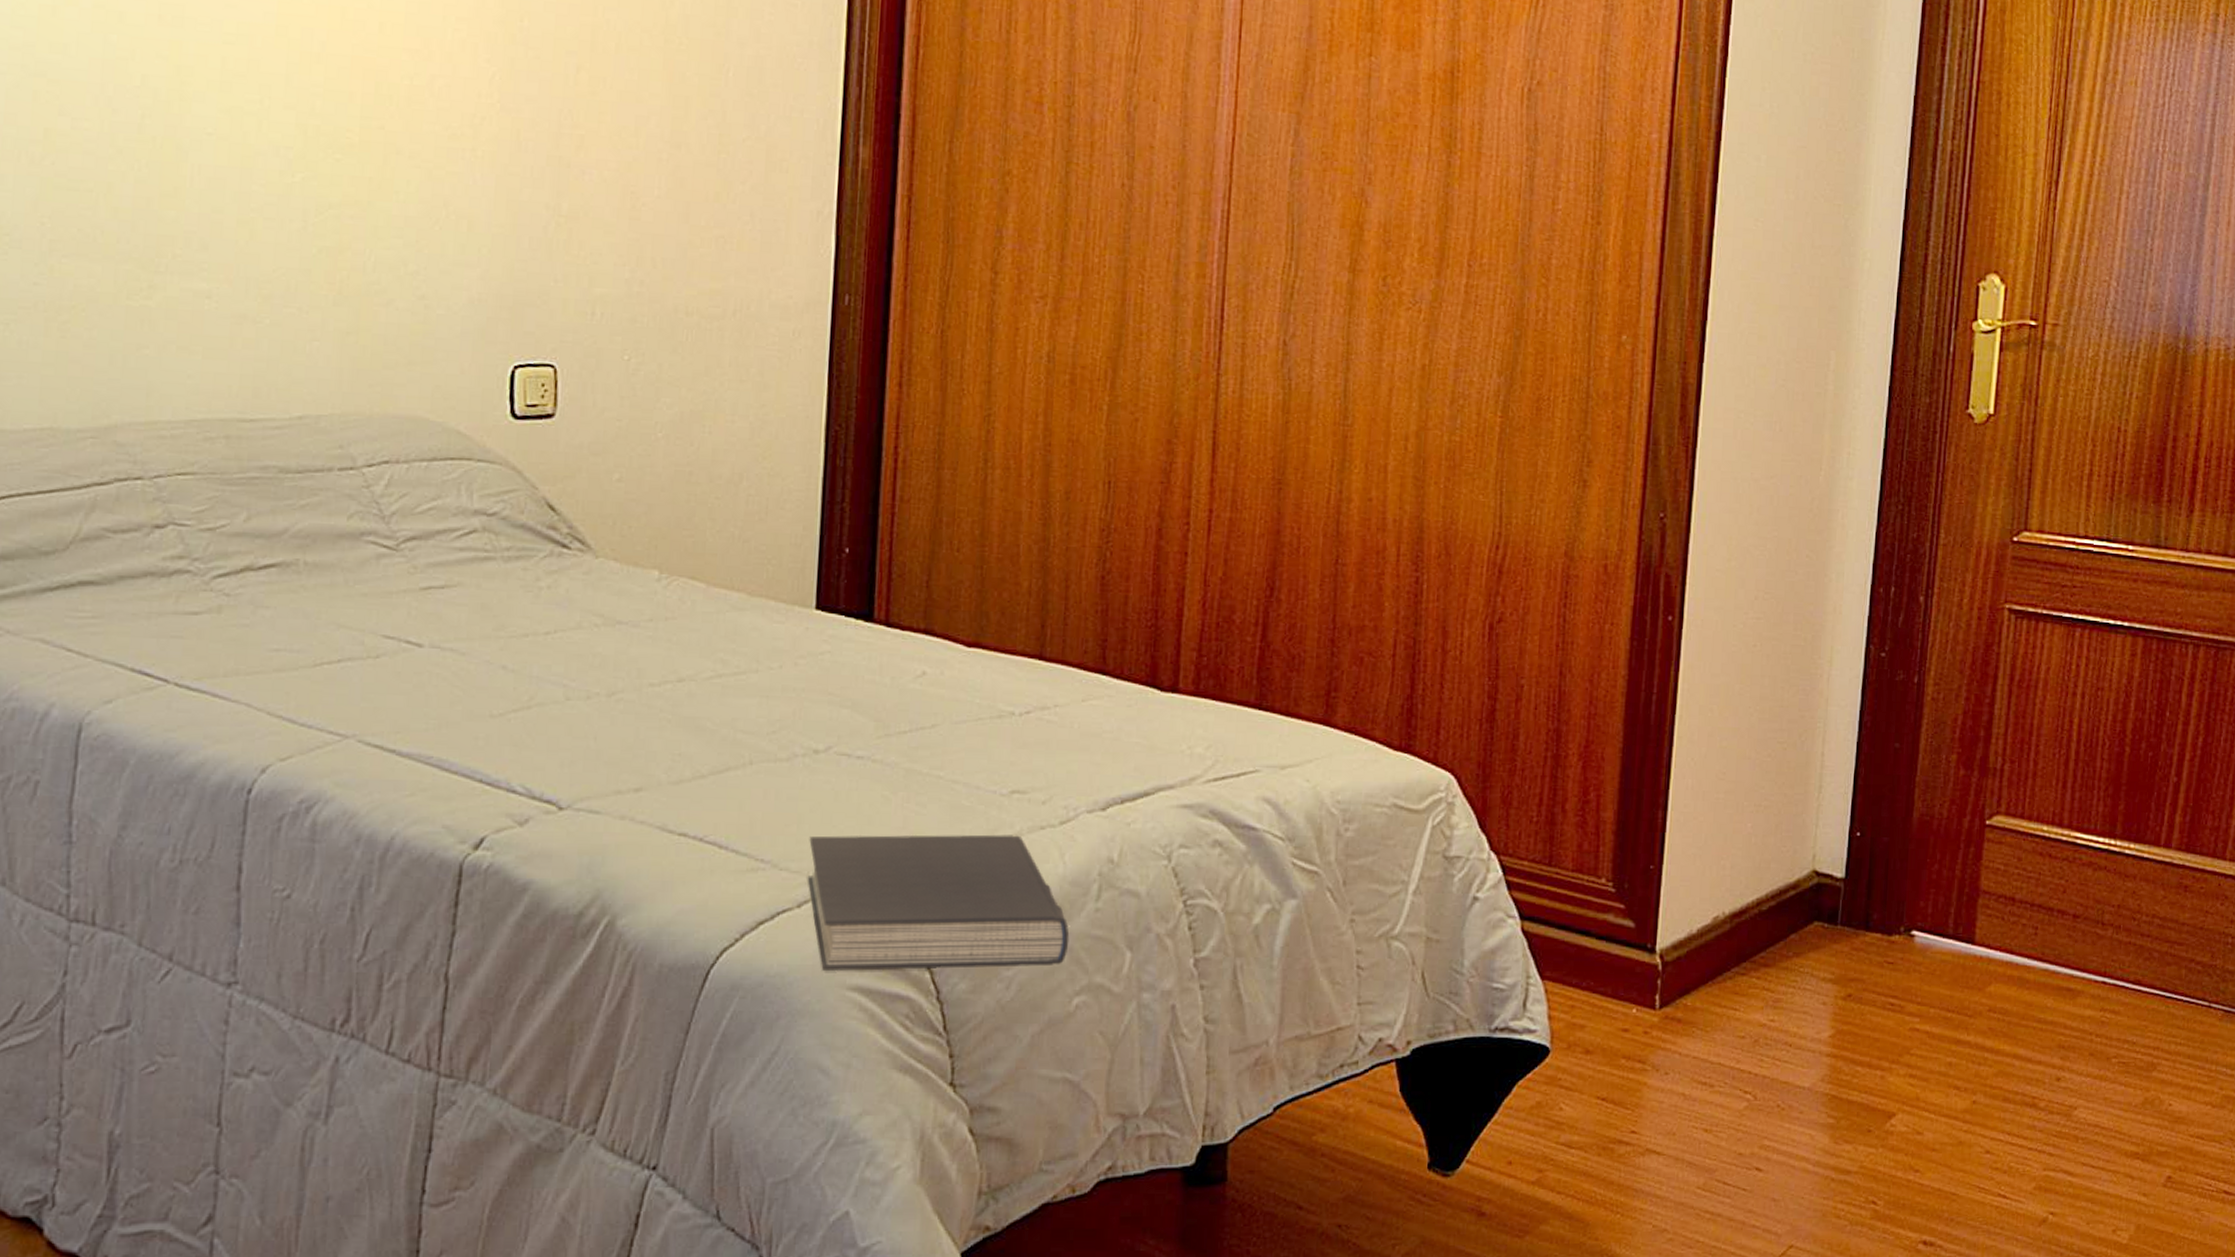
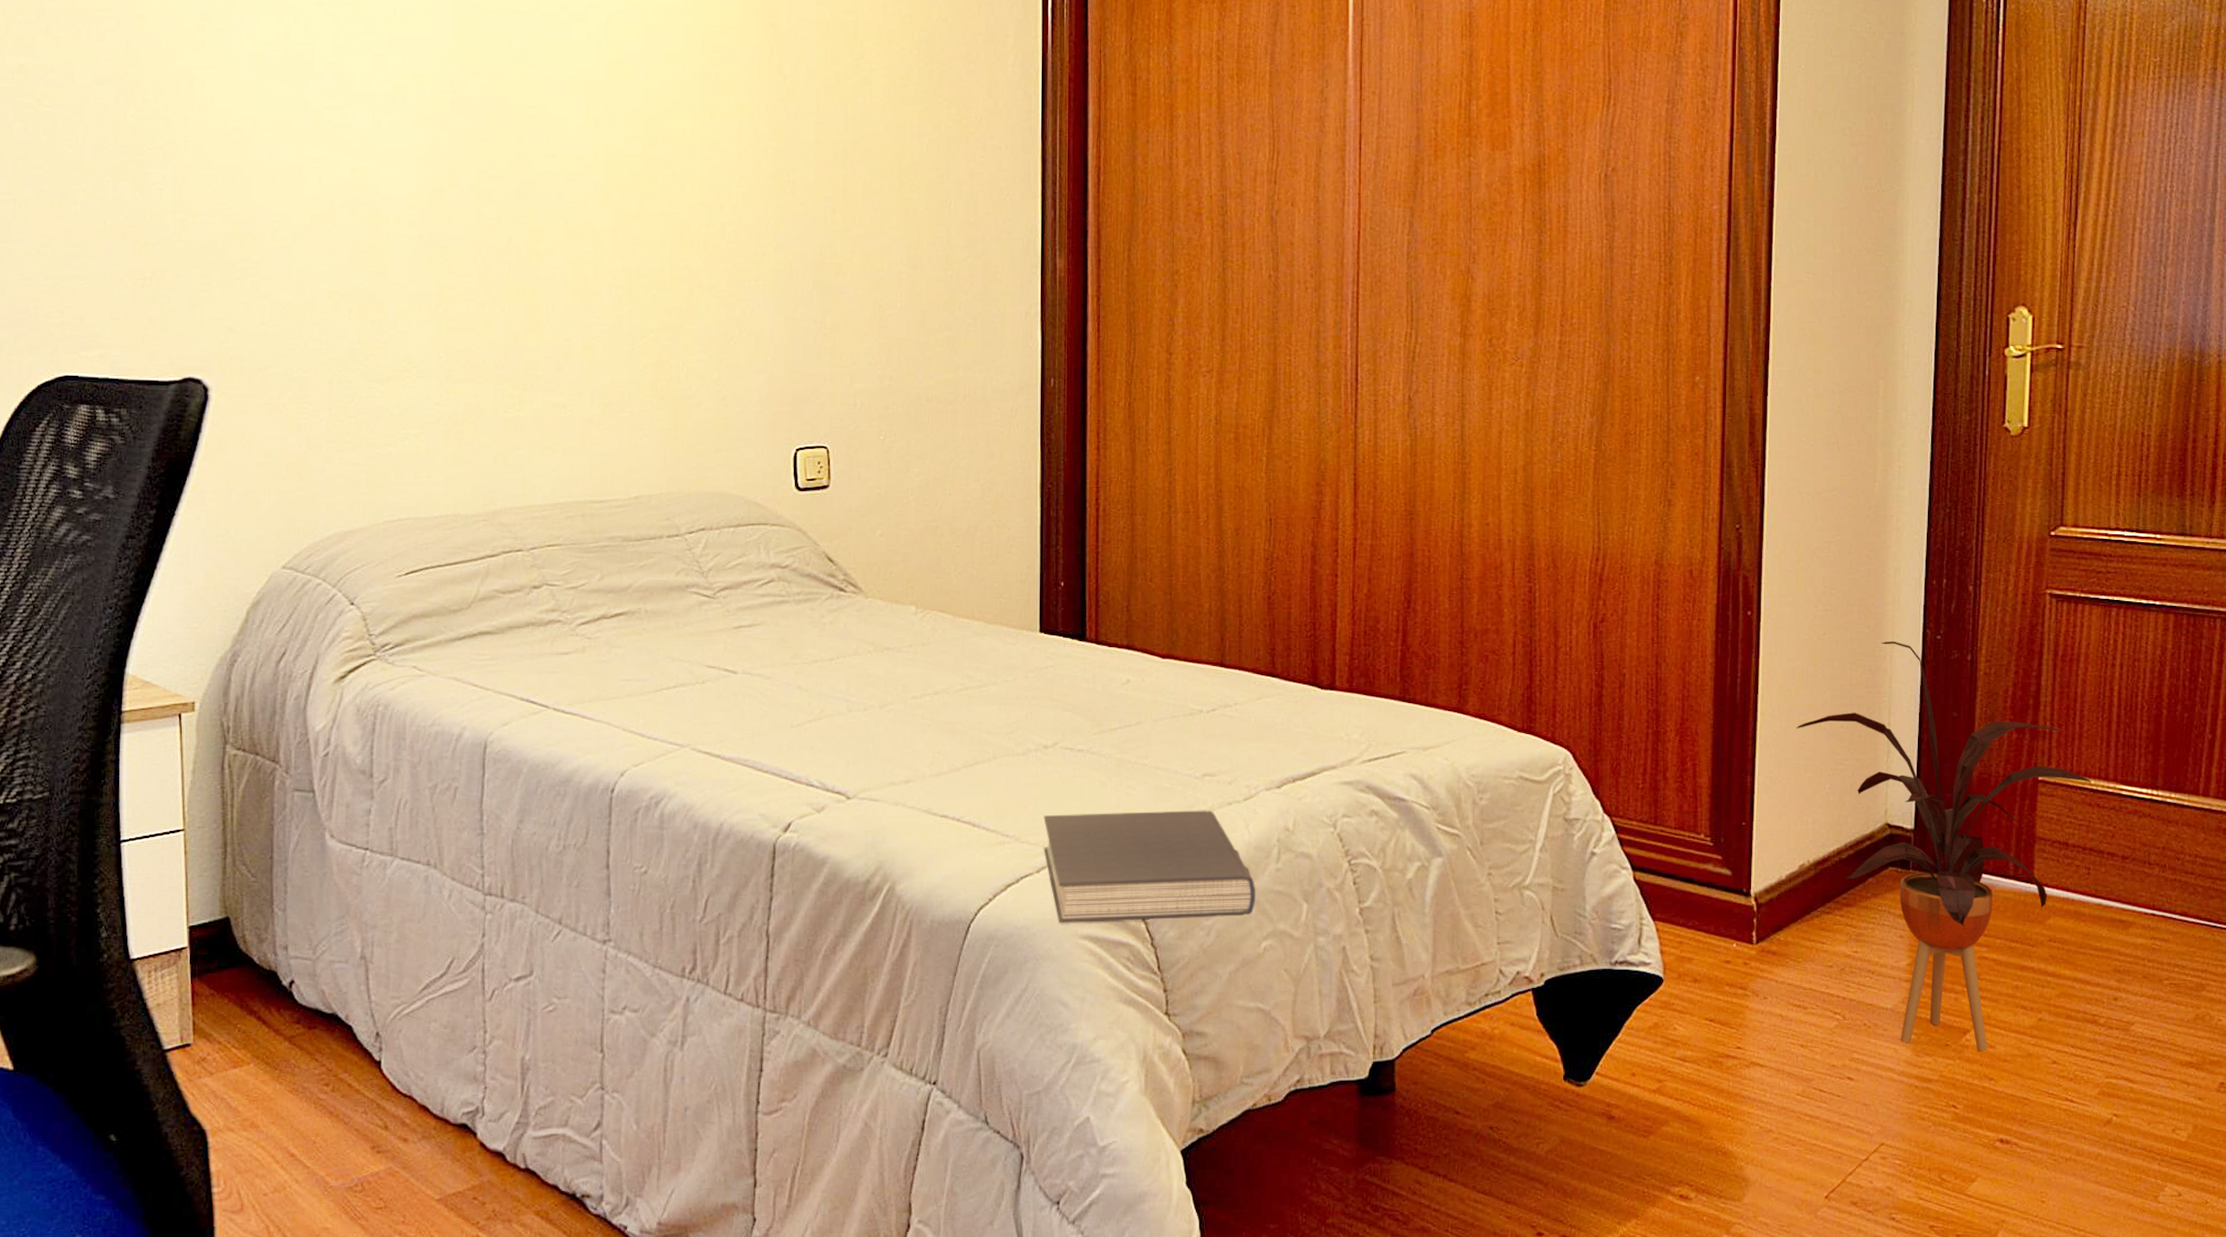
house plant: none [1716,657,2044,1139] -> present [1796,642,2092,1052]

